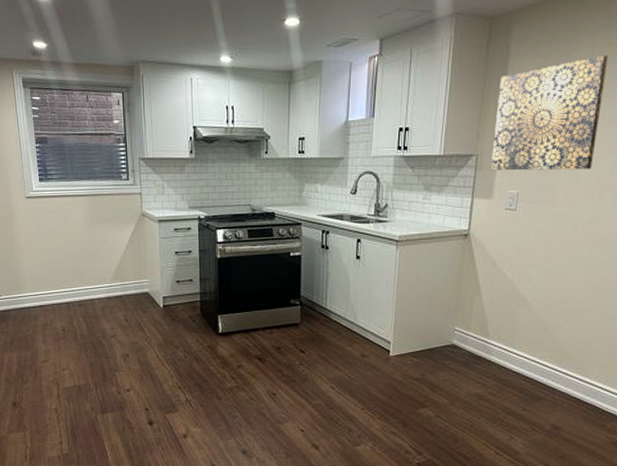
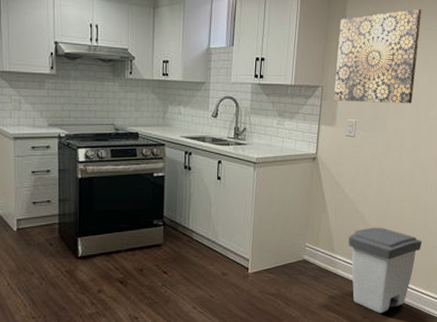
trash can: none [505,311,600,407] -> present [348,227,422,314]

